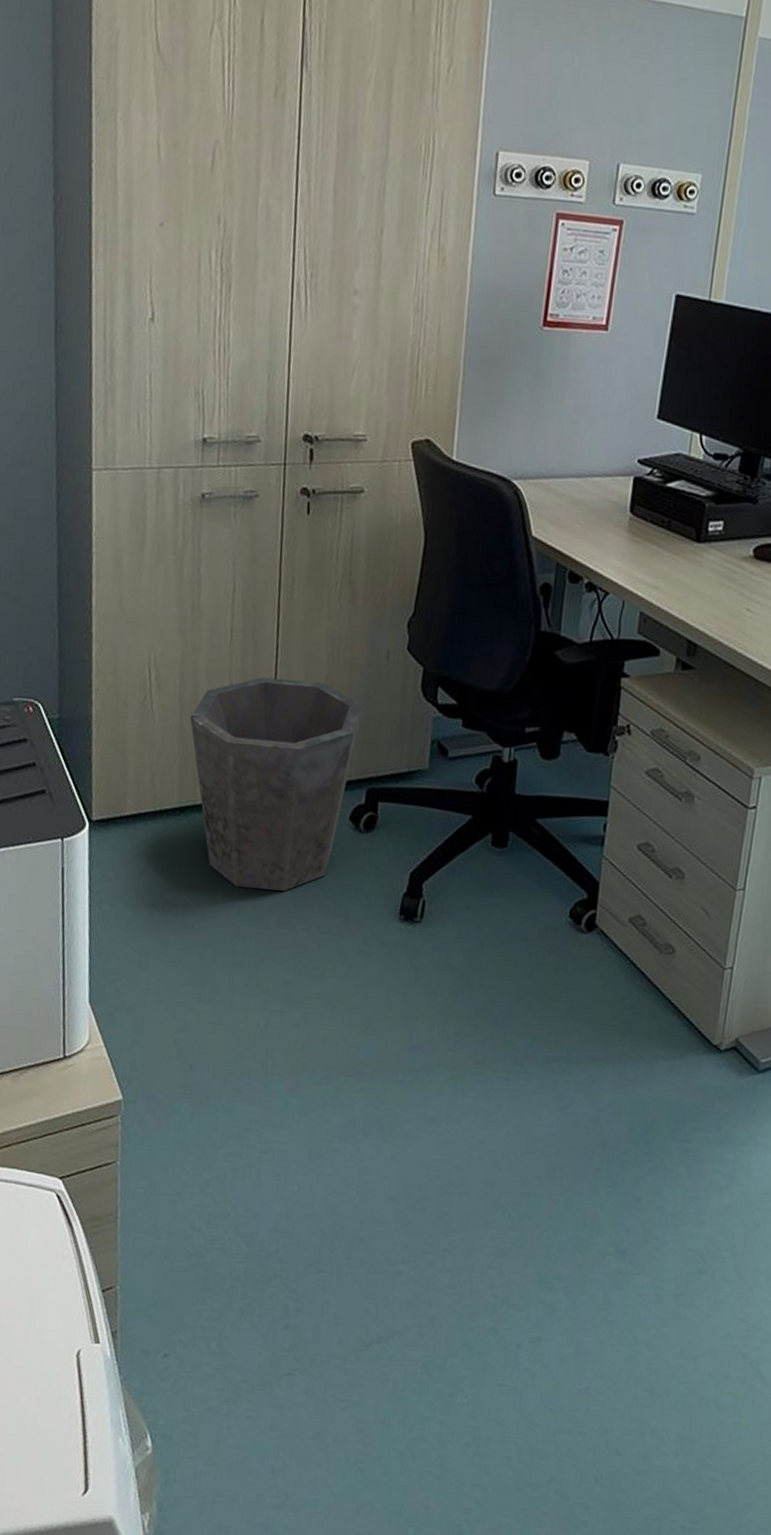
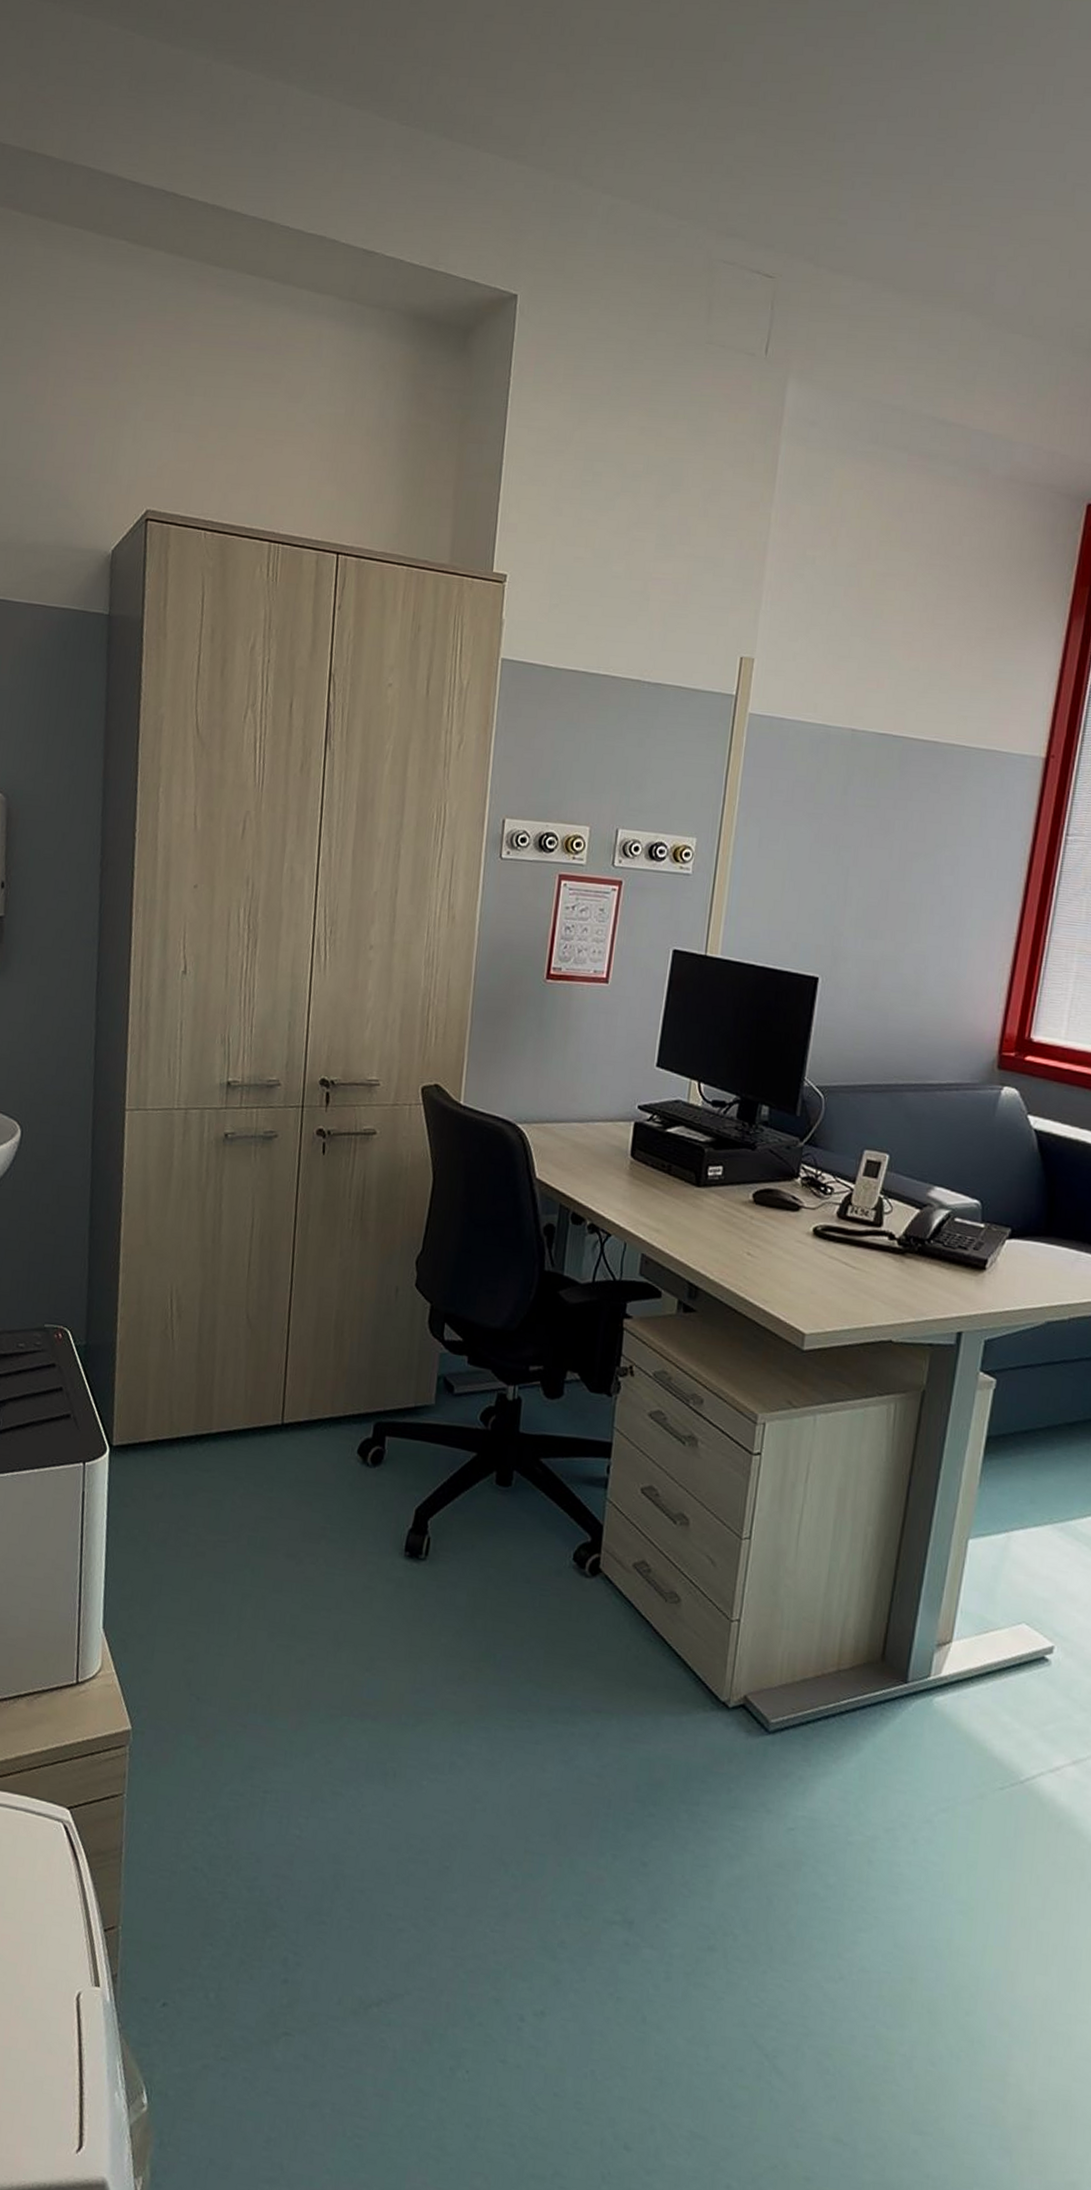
waste bin: present [190,677,363,891] -> none [207,1309,372,1523]

